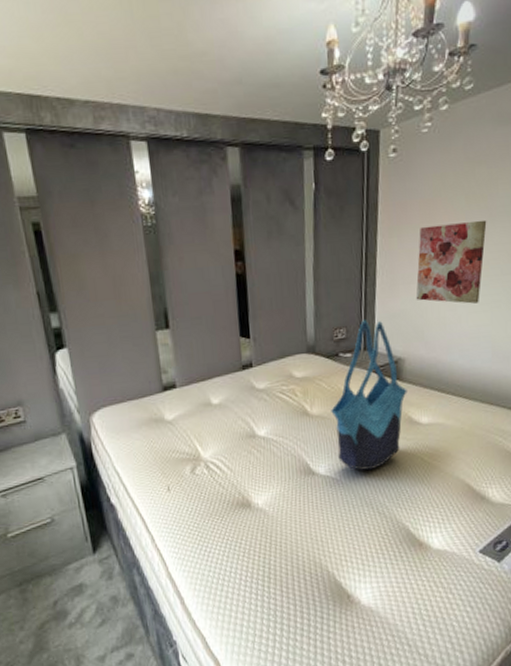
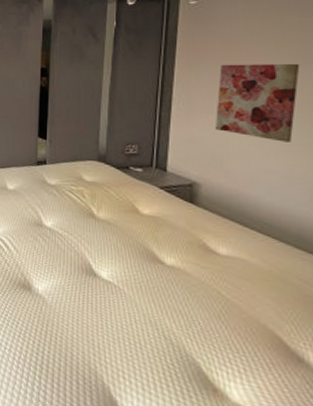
tote bag: present [331,320,407,471] -> none [118,140,202,289]

